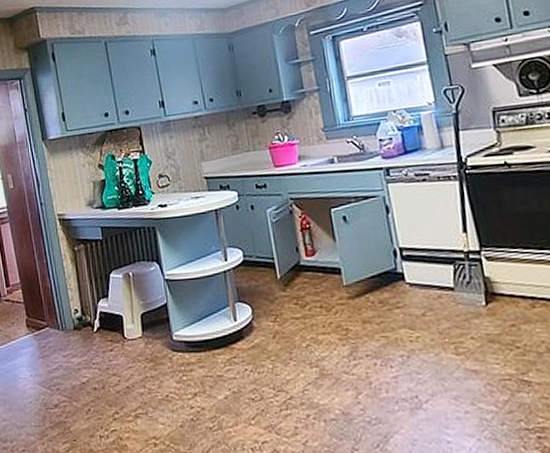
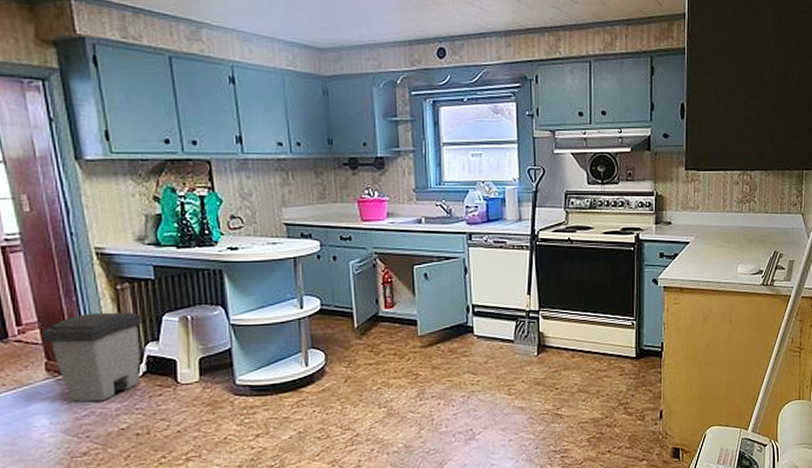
trash can: none [23,271,95,357] -> present [42,312,142,402]

